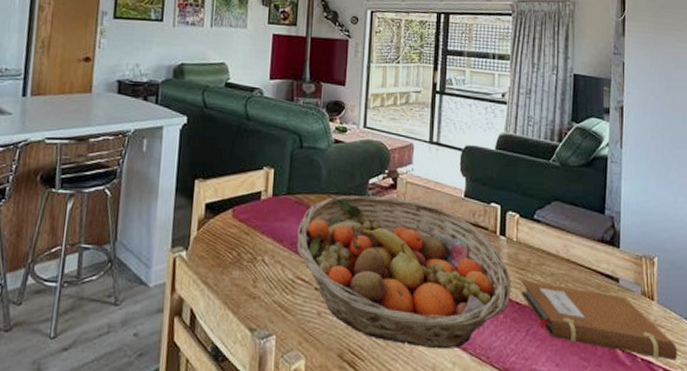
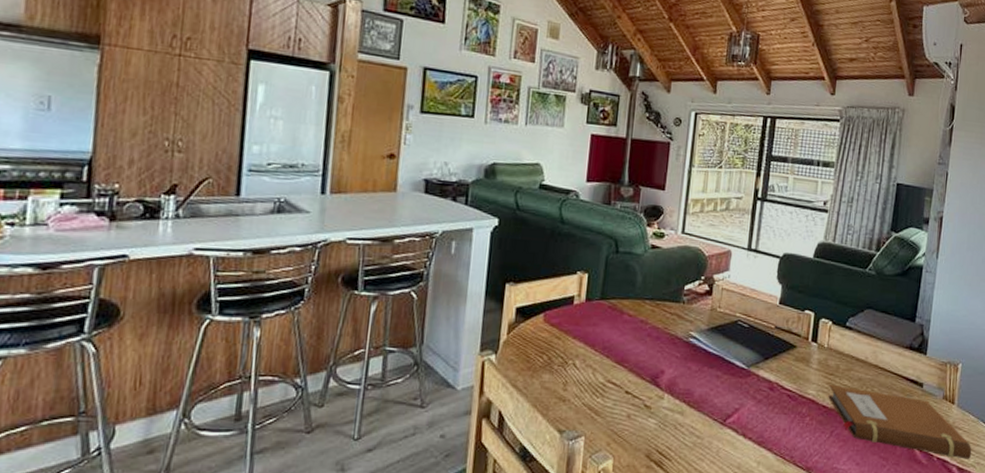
fruit basket: present [296,195,511,349] -> none [608,301,819,450]

